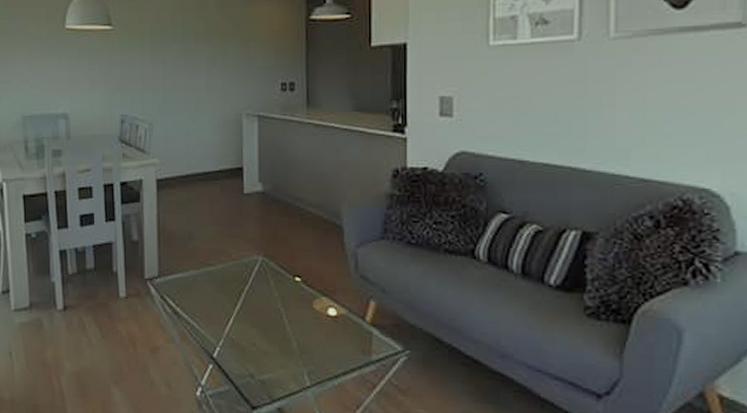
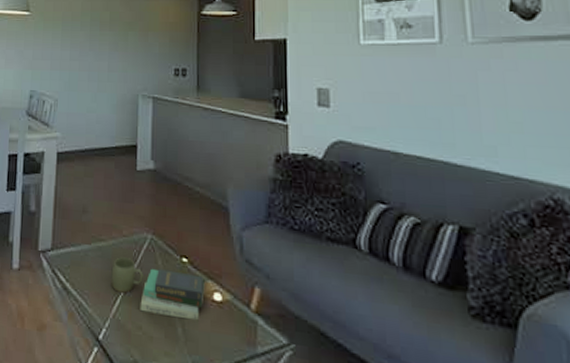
mug: none [222,280,256,314] -> present [111,257,143,293]
books: none [253,289,319,335] -> present [140,268,205,321]

